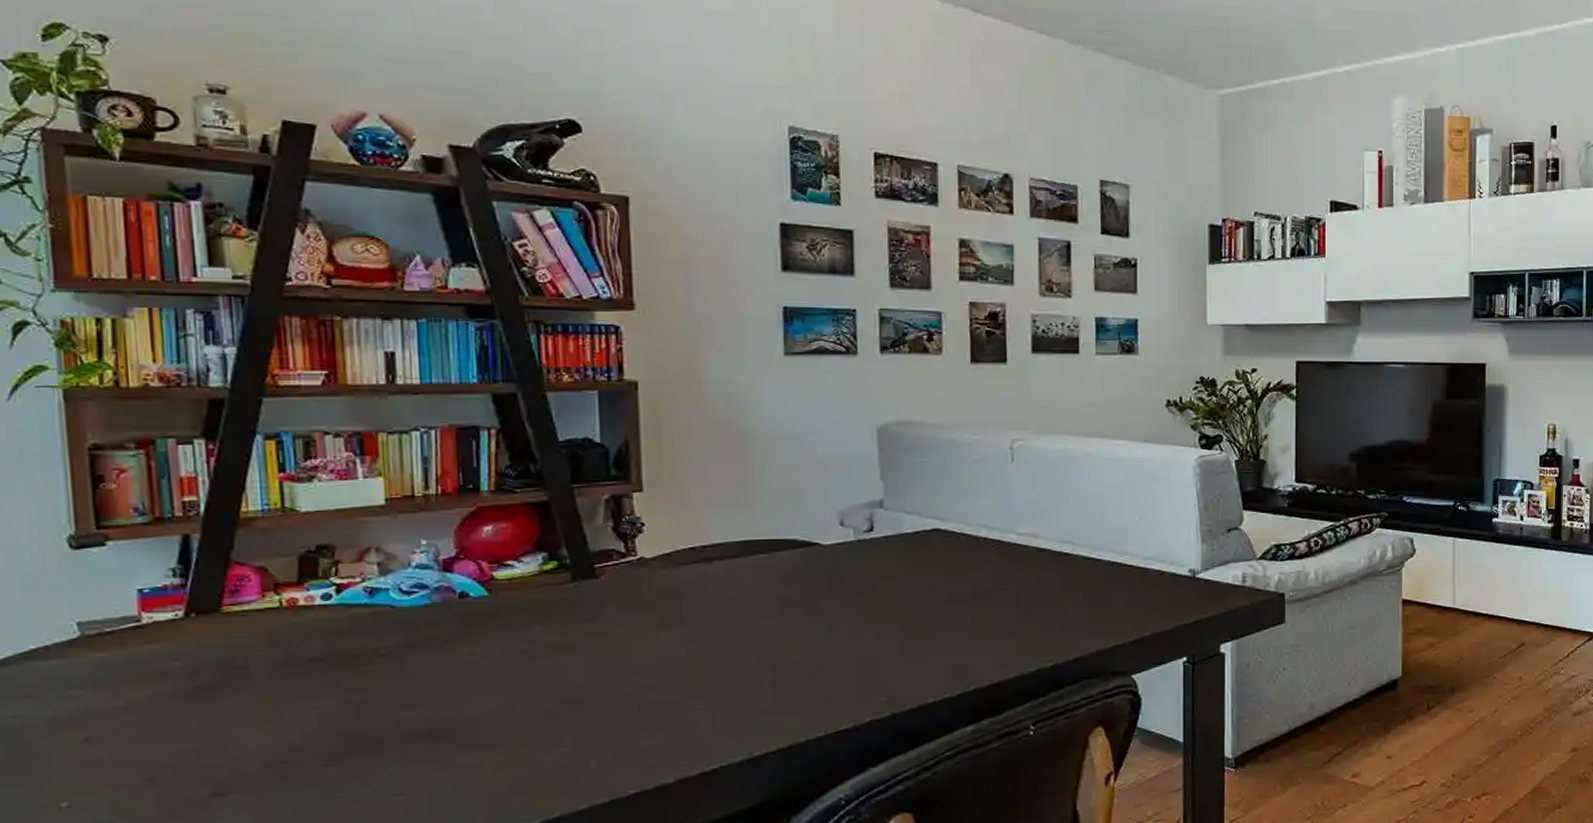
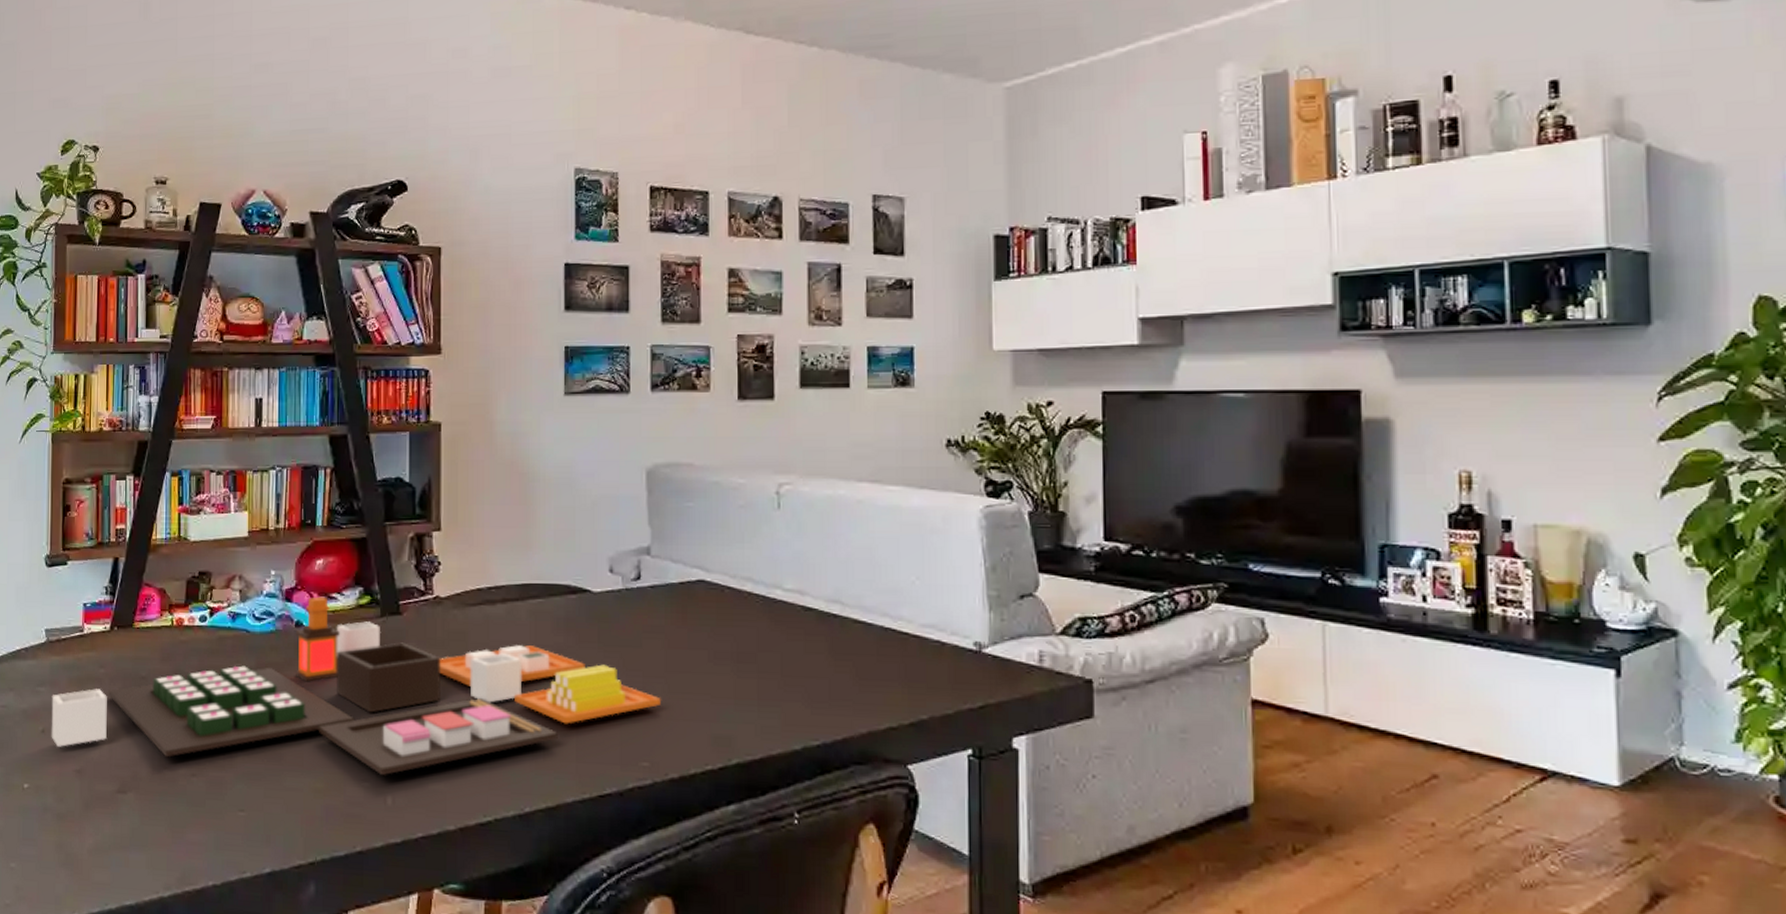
toy food set: none [96,564,899,755] -> present [51,596,662,776]

